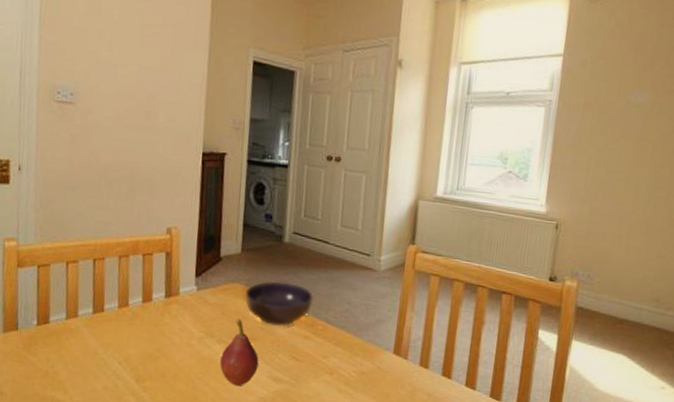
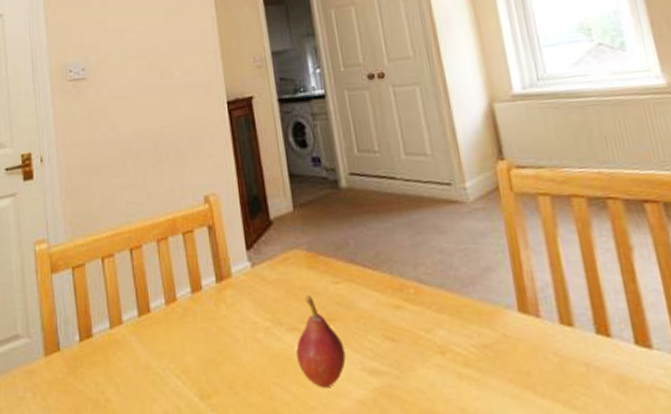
bowl: present [245,281,314,327] -> none [308,237,395,299]

